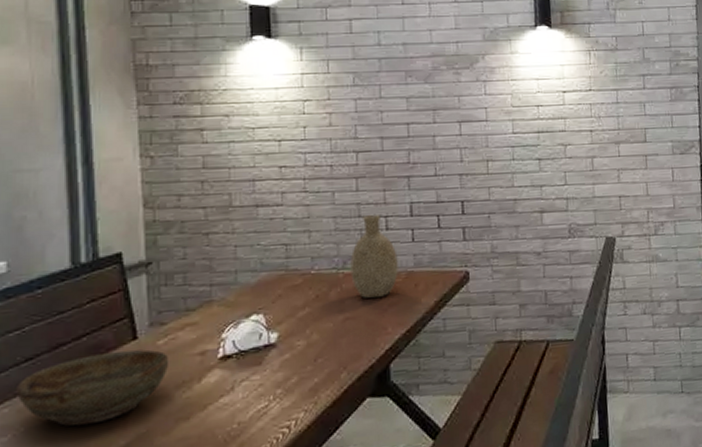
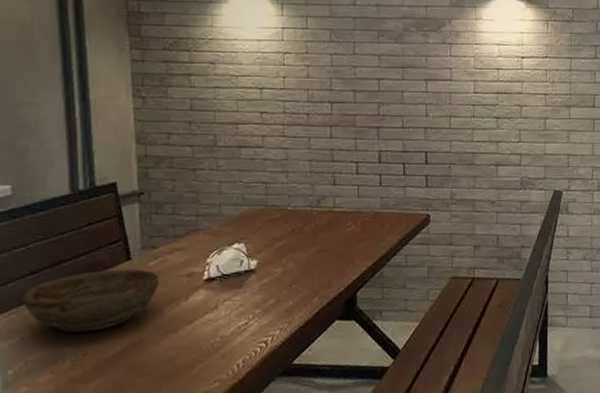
decorative vase: present [350,214,398,298] -> none [323,159,366,234]

